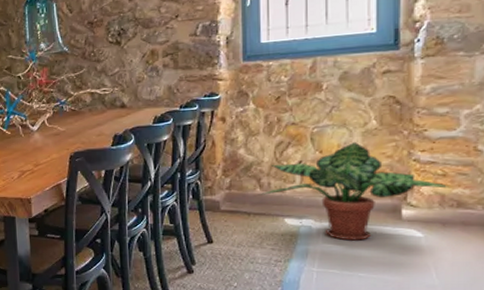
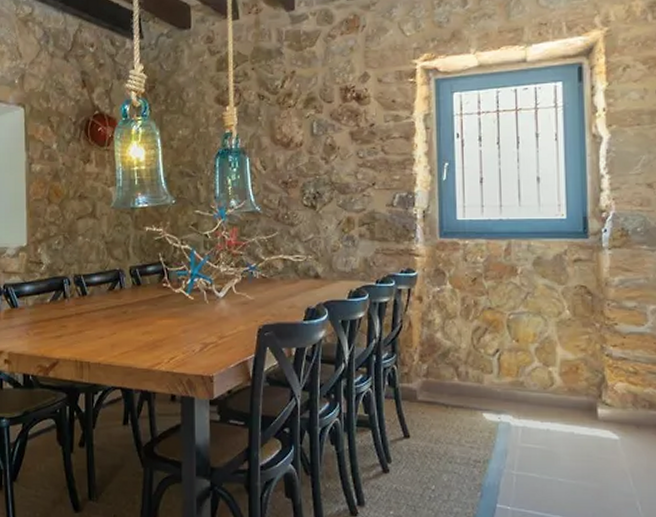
potted plant: present [258,141,450,241] -> none [456,331,642,441]

